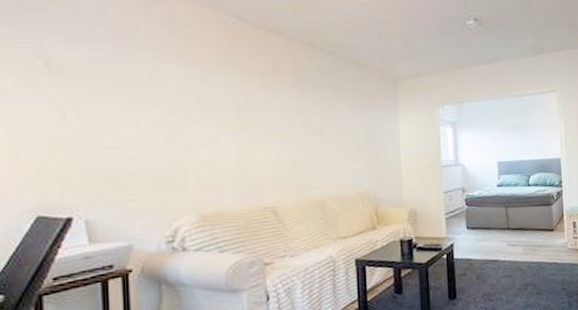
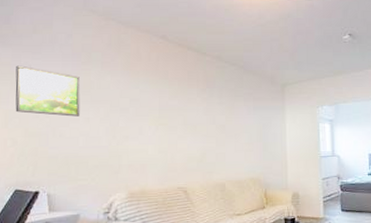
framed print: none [25,49,125,119] -> present [15,65,80,117]

